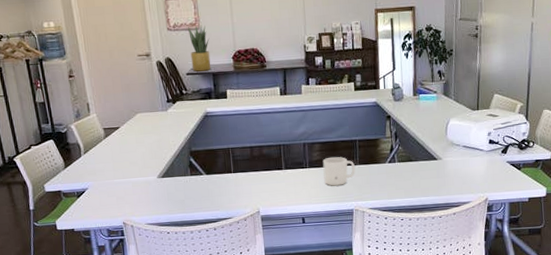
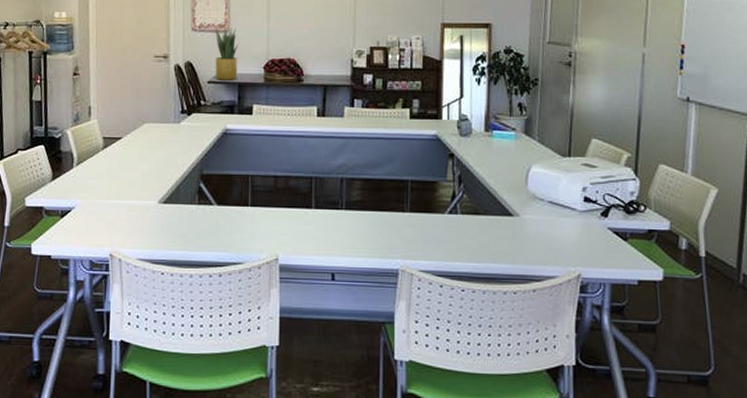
mug: present [322,156,356,186] -> none [363,198,406,237]

